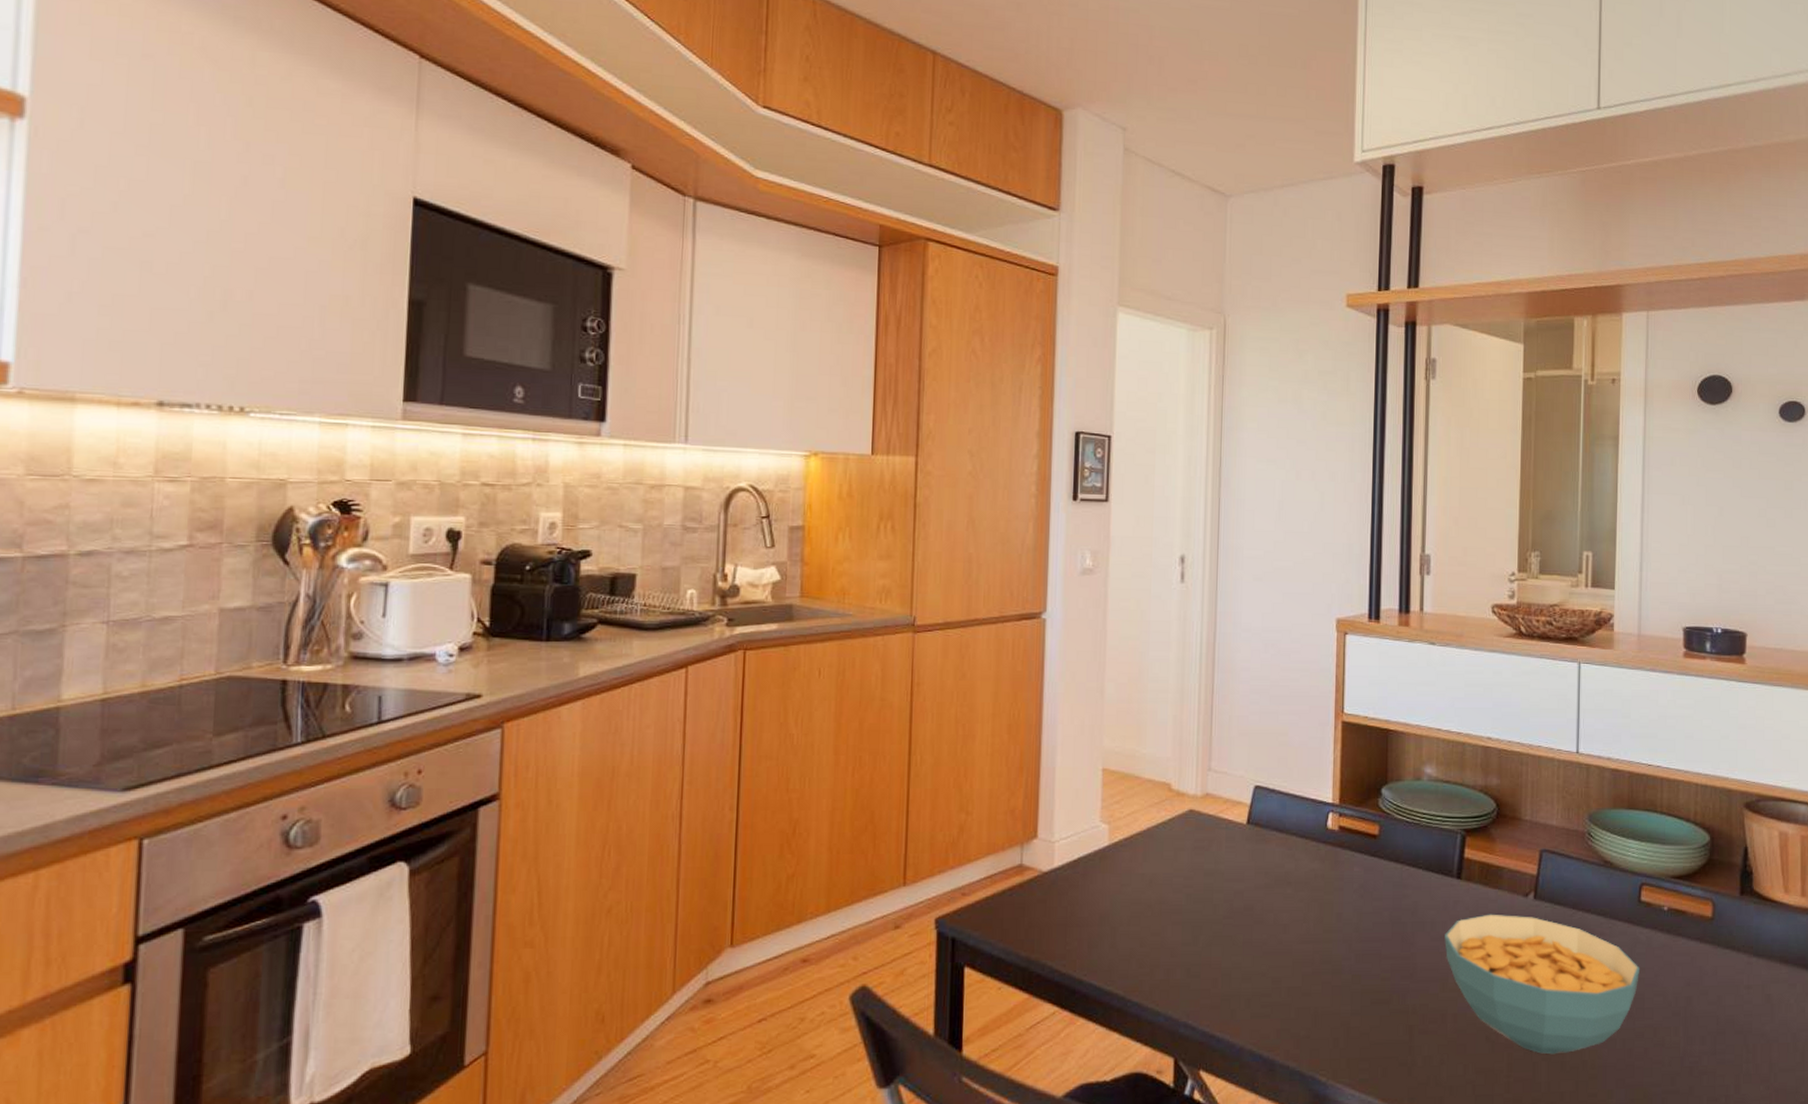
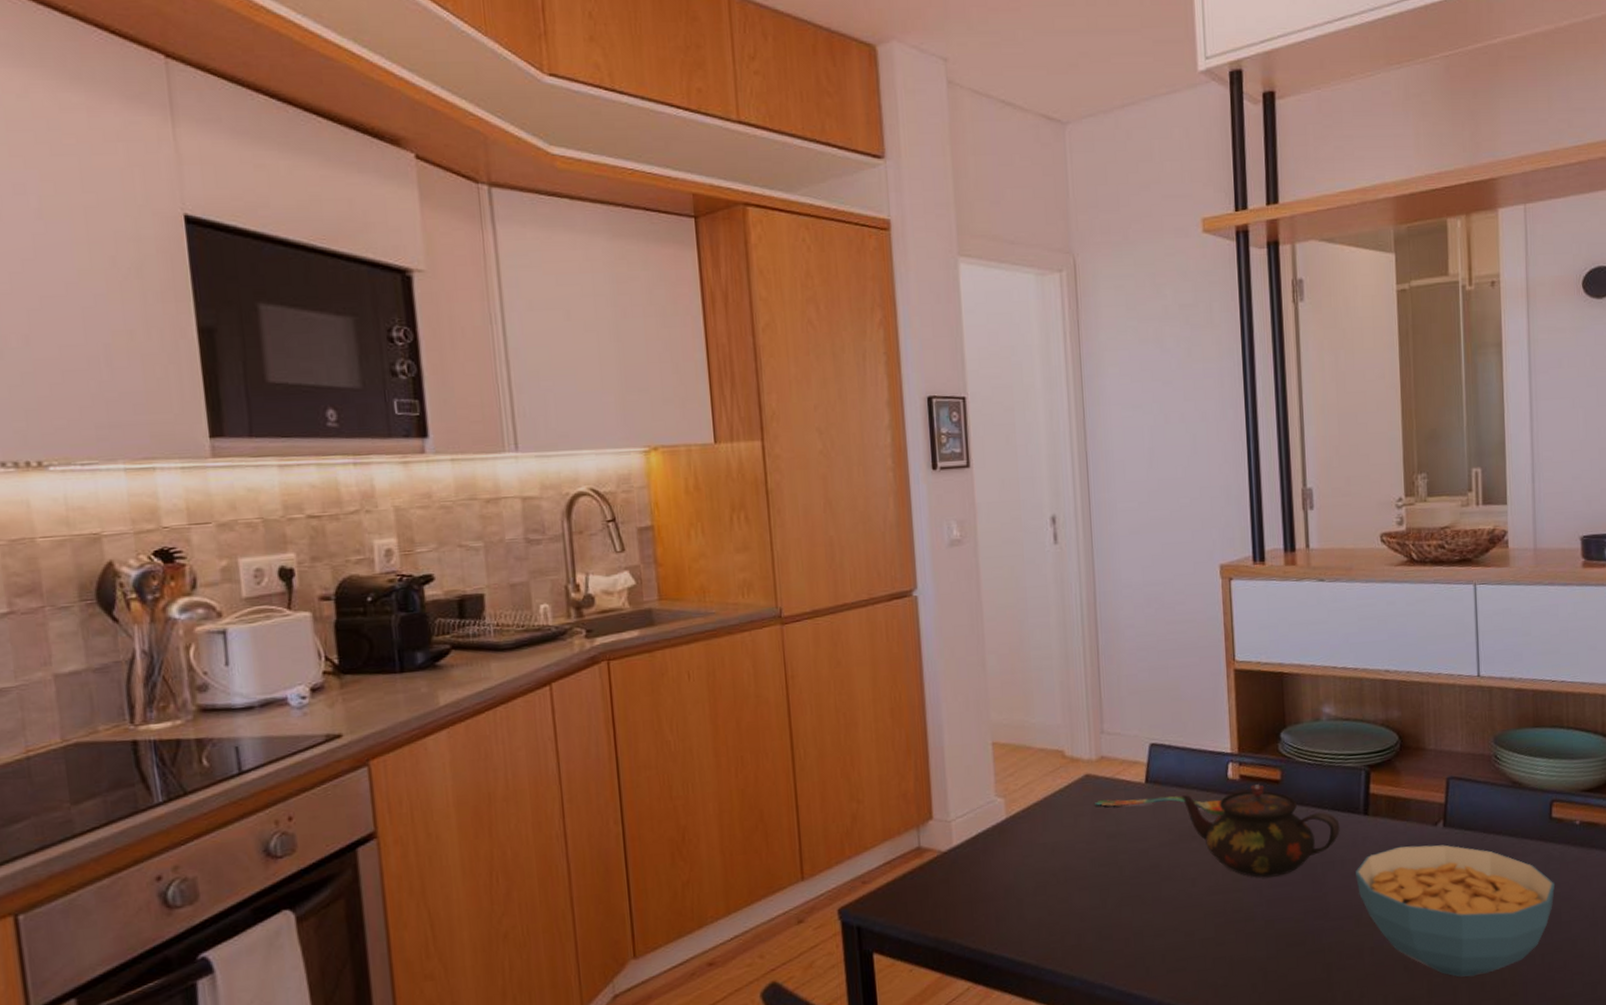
spoon: none [1196,836,1322,866] -> present [1095,796,1226,817]
teapot: none [1279,837,1433,932] -> present [1180,784,1340,878]

